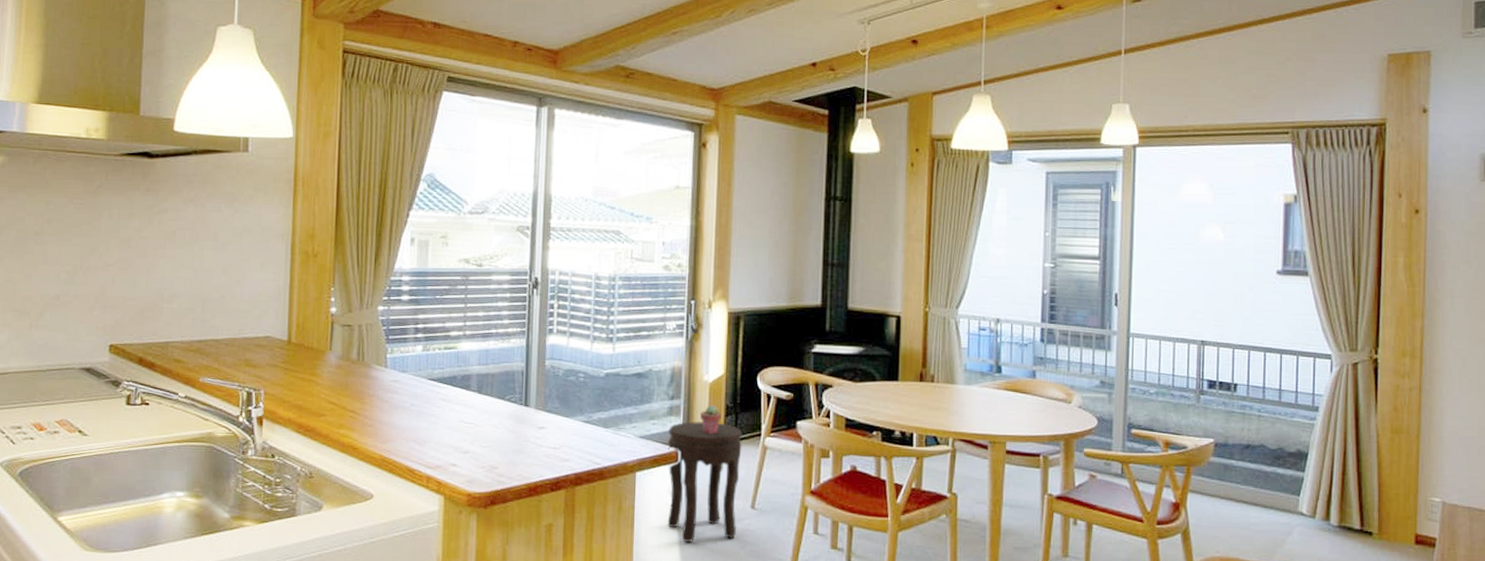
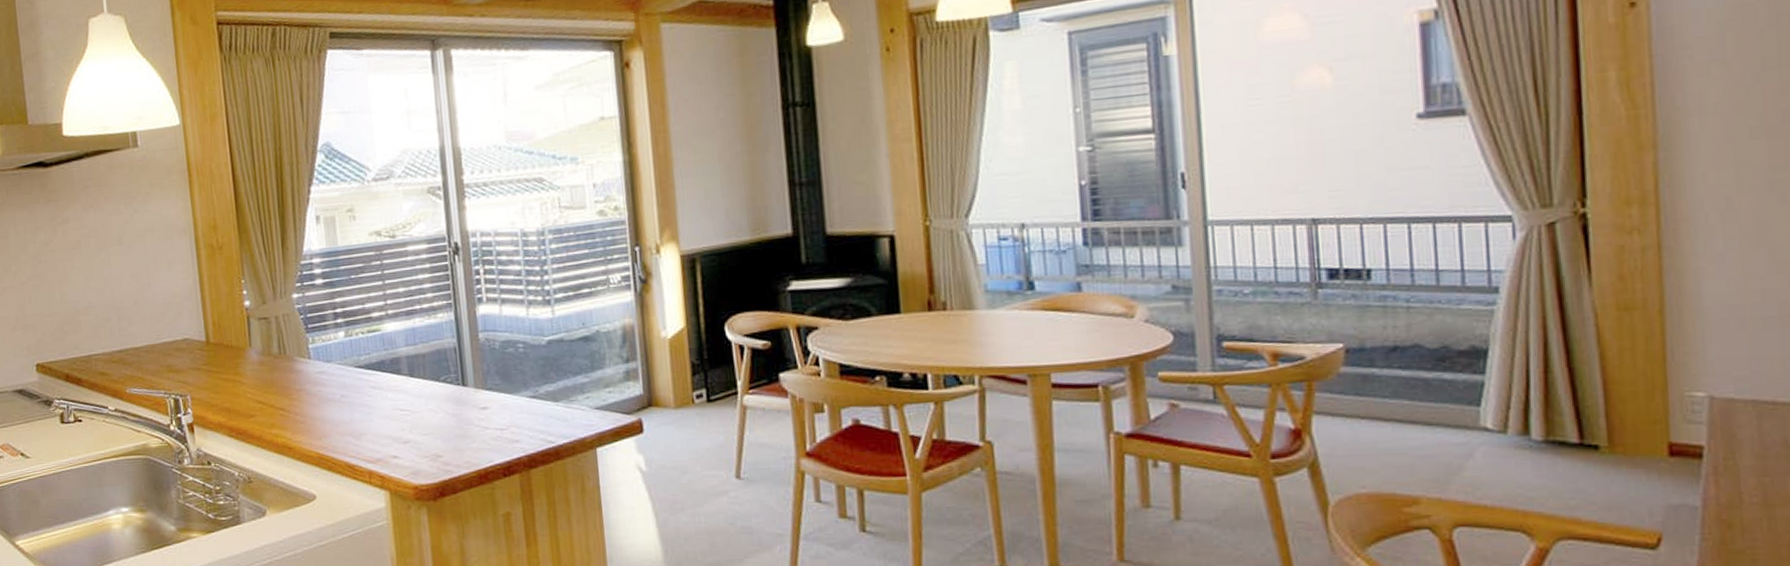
side table: present [667,421,742,542] -> none [628,383,722,522]
potted succulent: present [699,405,721,435] -> none [661,364,688,398]

